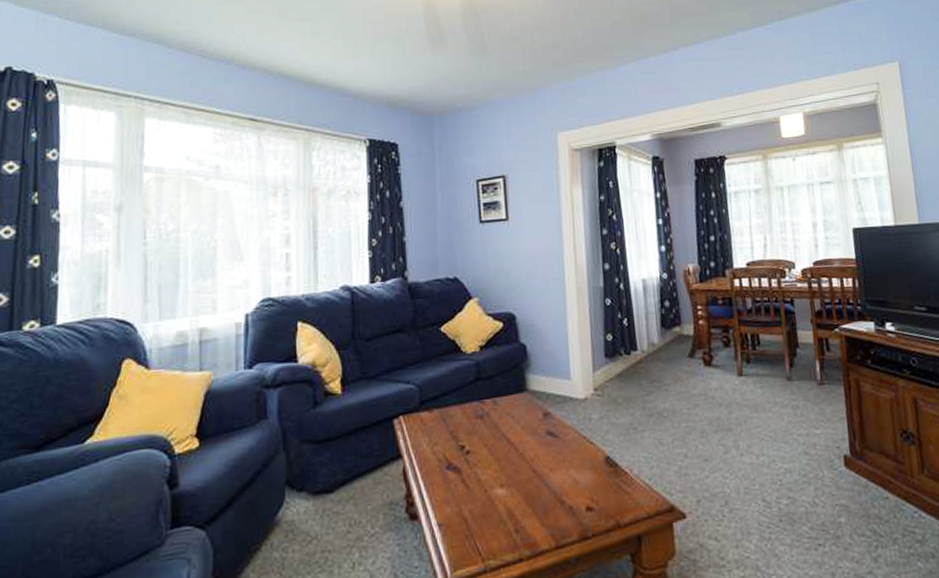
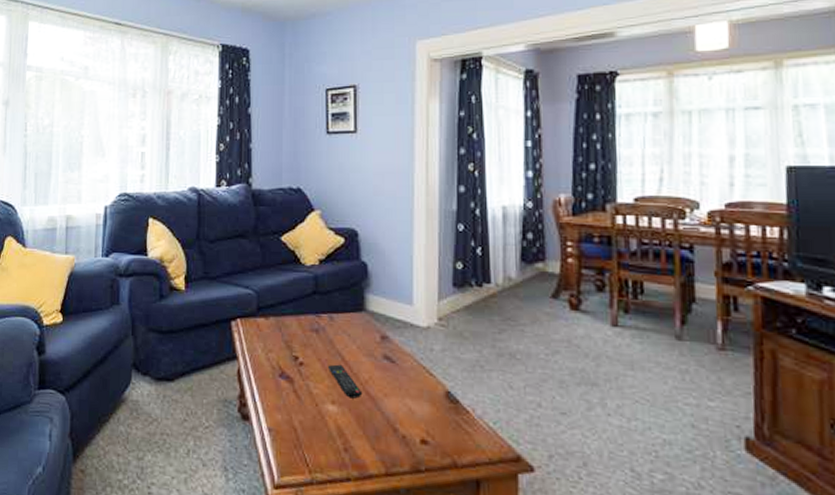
remote control: none [494,447,530,479] -> present [327,364,363,399]

